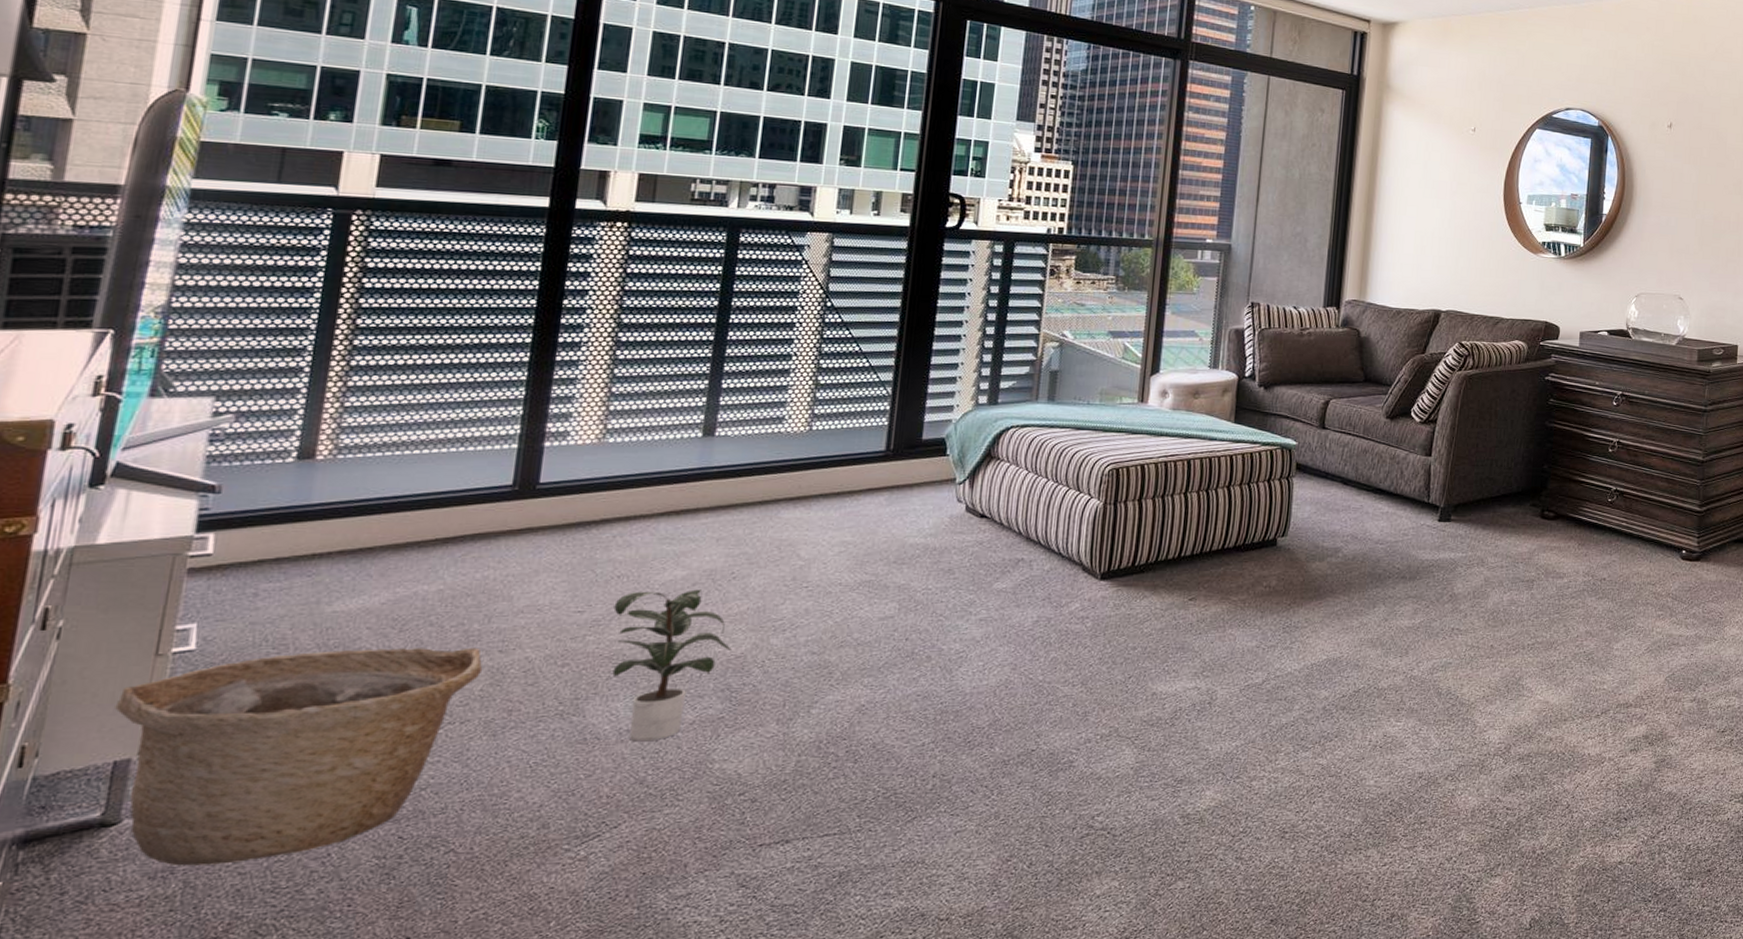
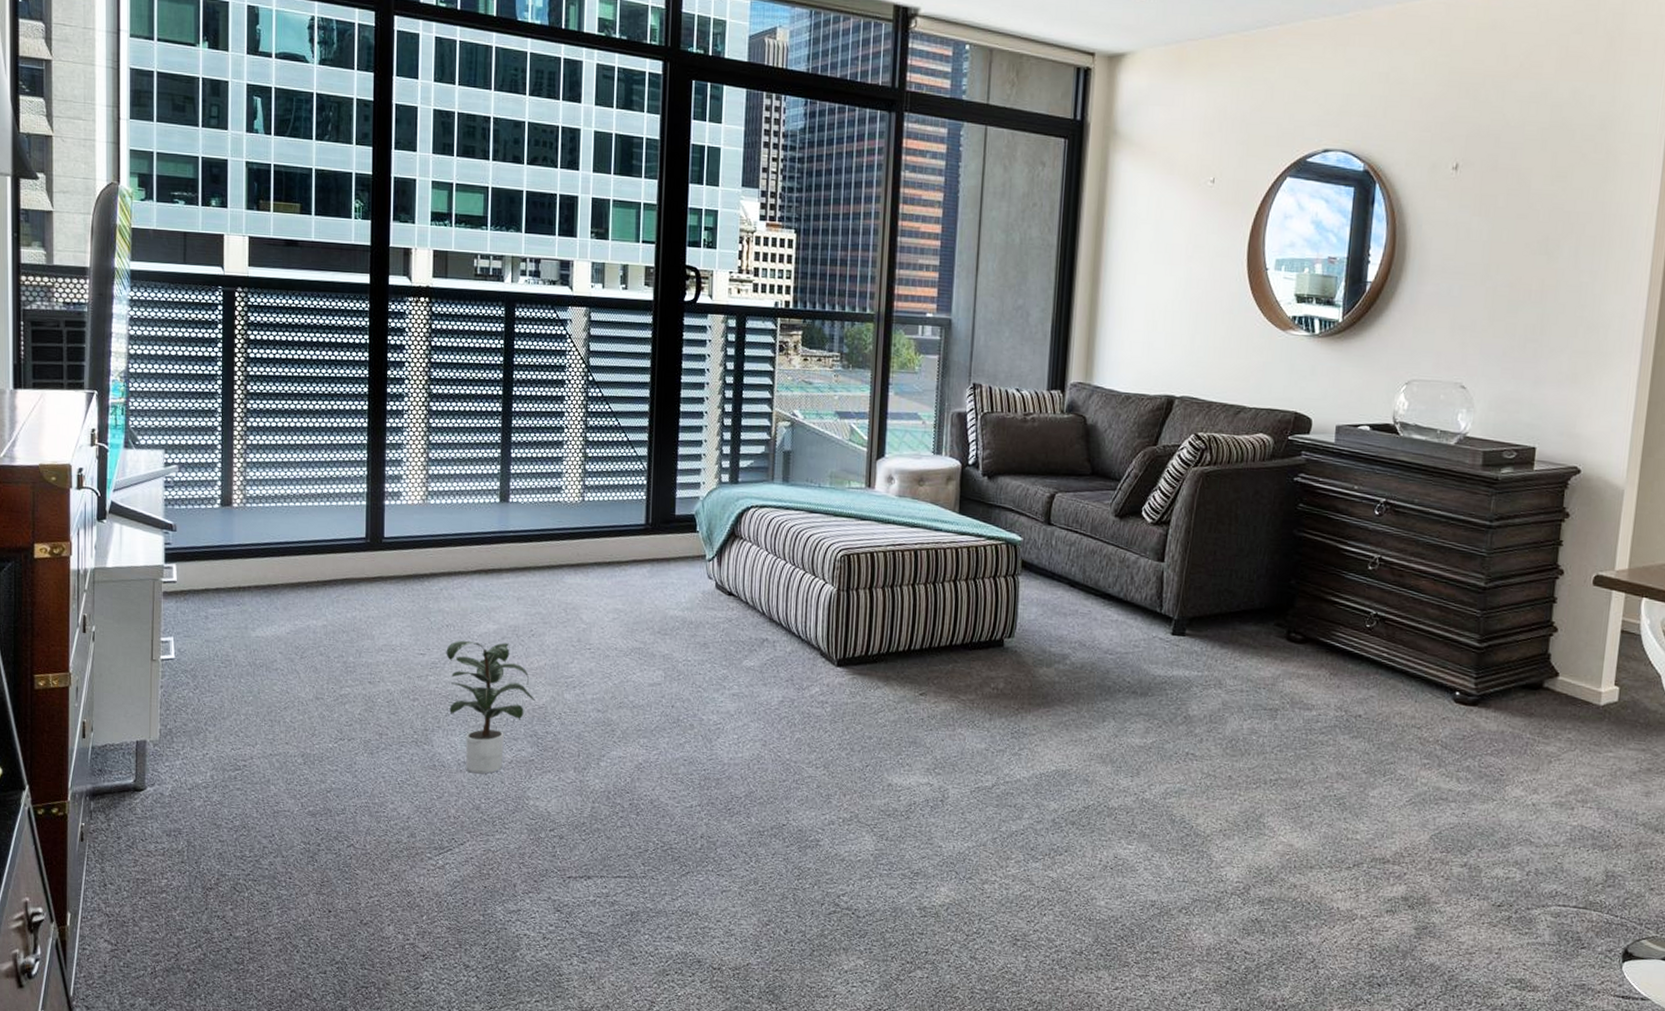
basket: present [115,647,483,866] -> none [132,668,359,832]

